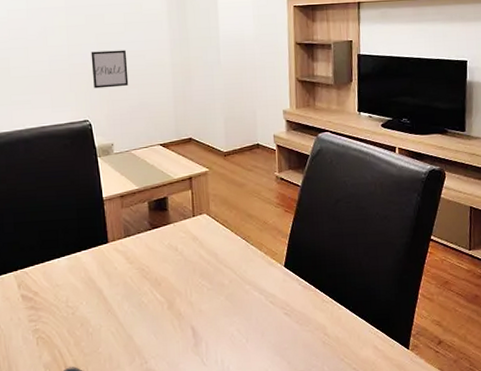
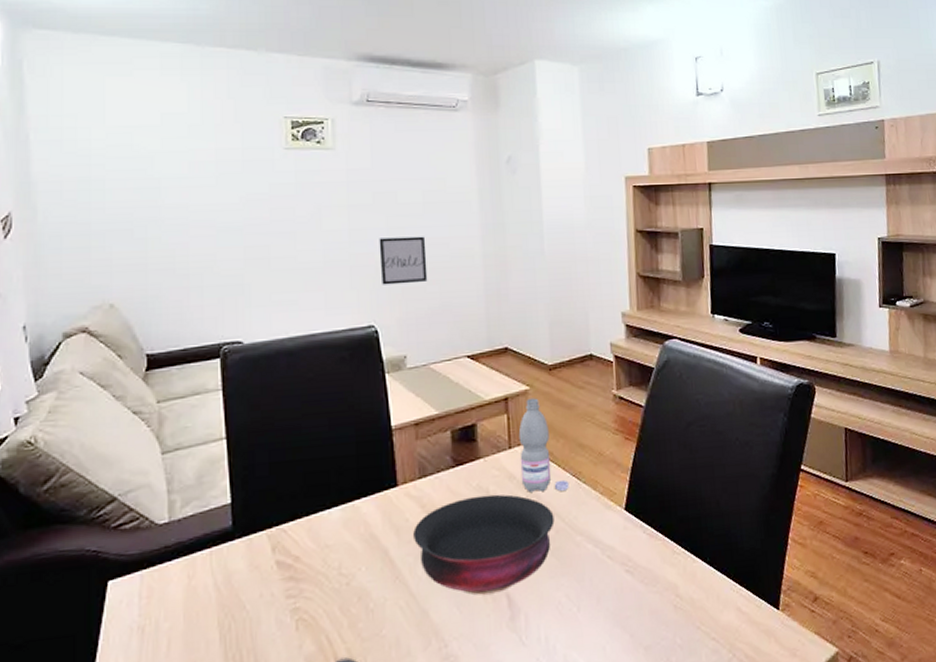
bowl: none [121,251,228,327] -> present [413,494,555,596]
water bottle: none [200,178,240,251] -> present [518,398,569,492]

